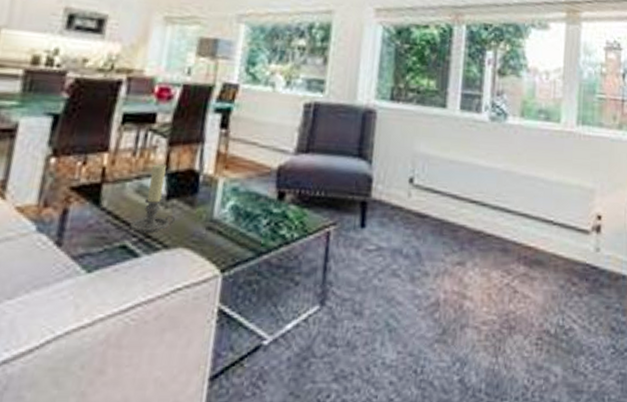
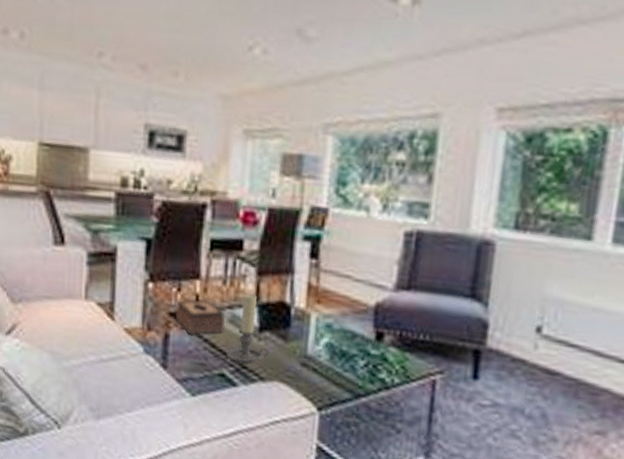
tissue box: none [77,171,132,209] -> present [175,299,225,335]

